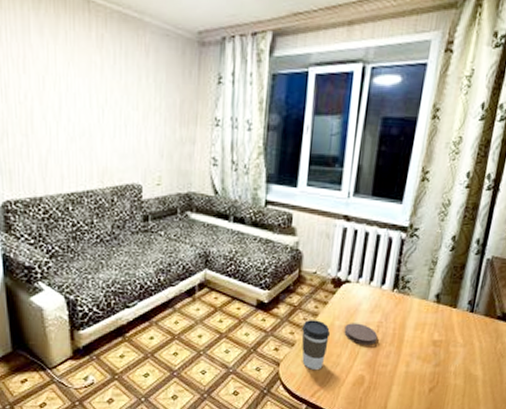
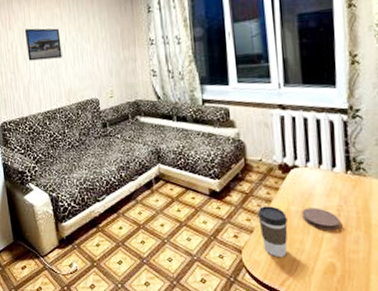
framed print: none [46,76,98,125] -> present [24,28,62,61]

